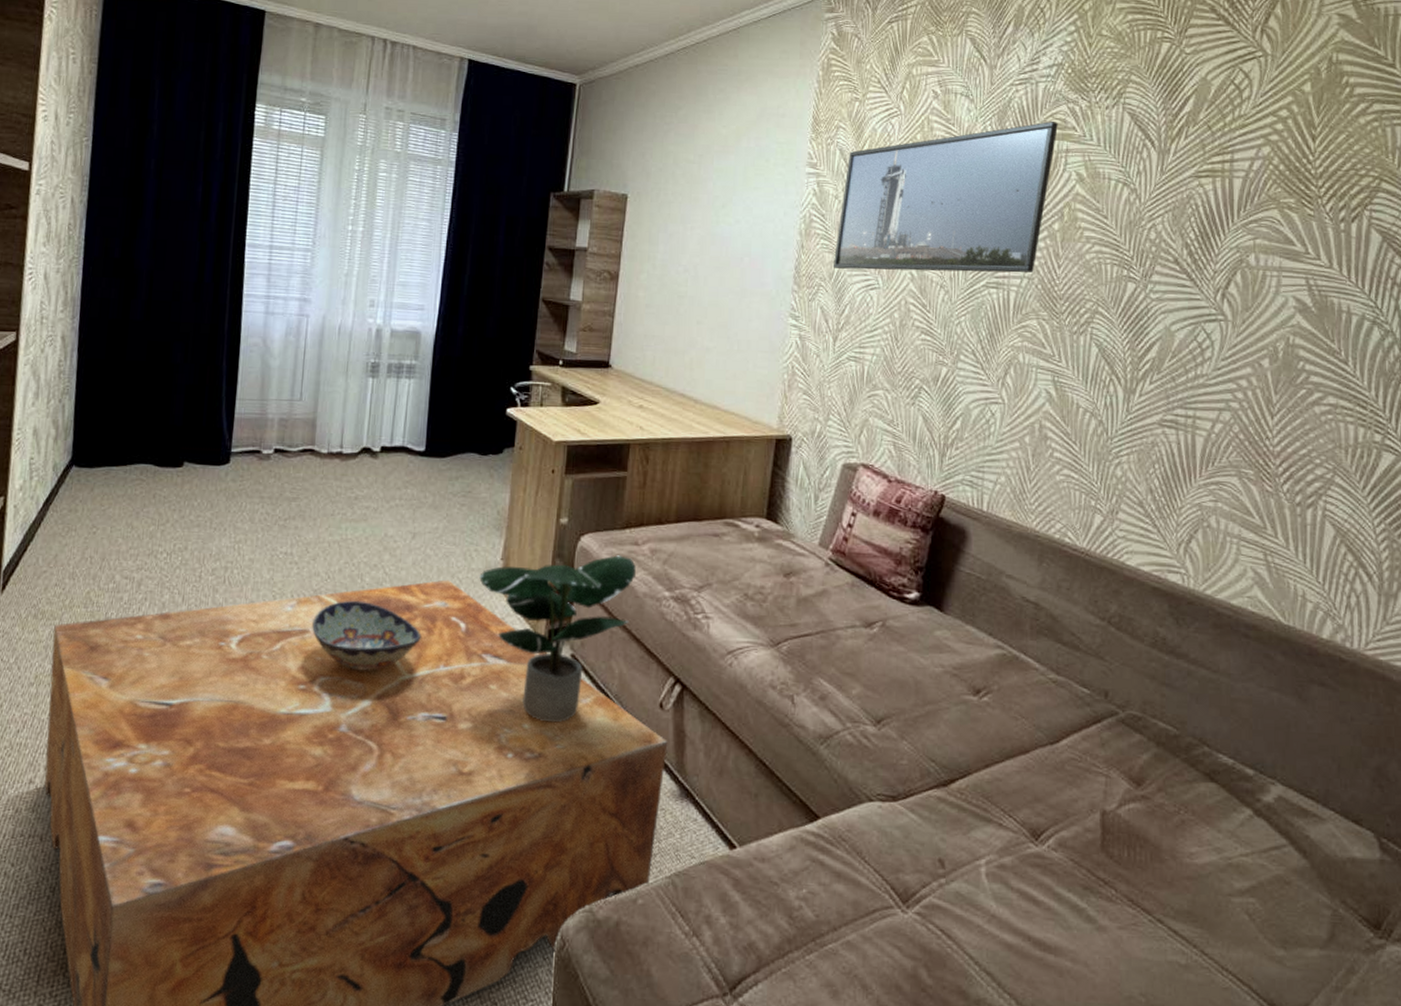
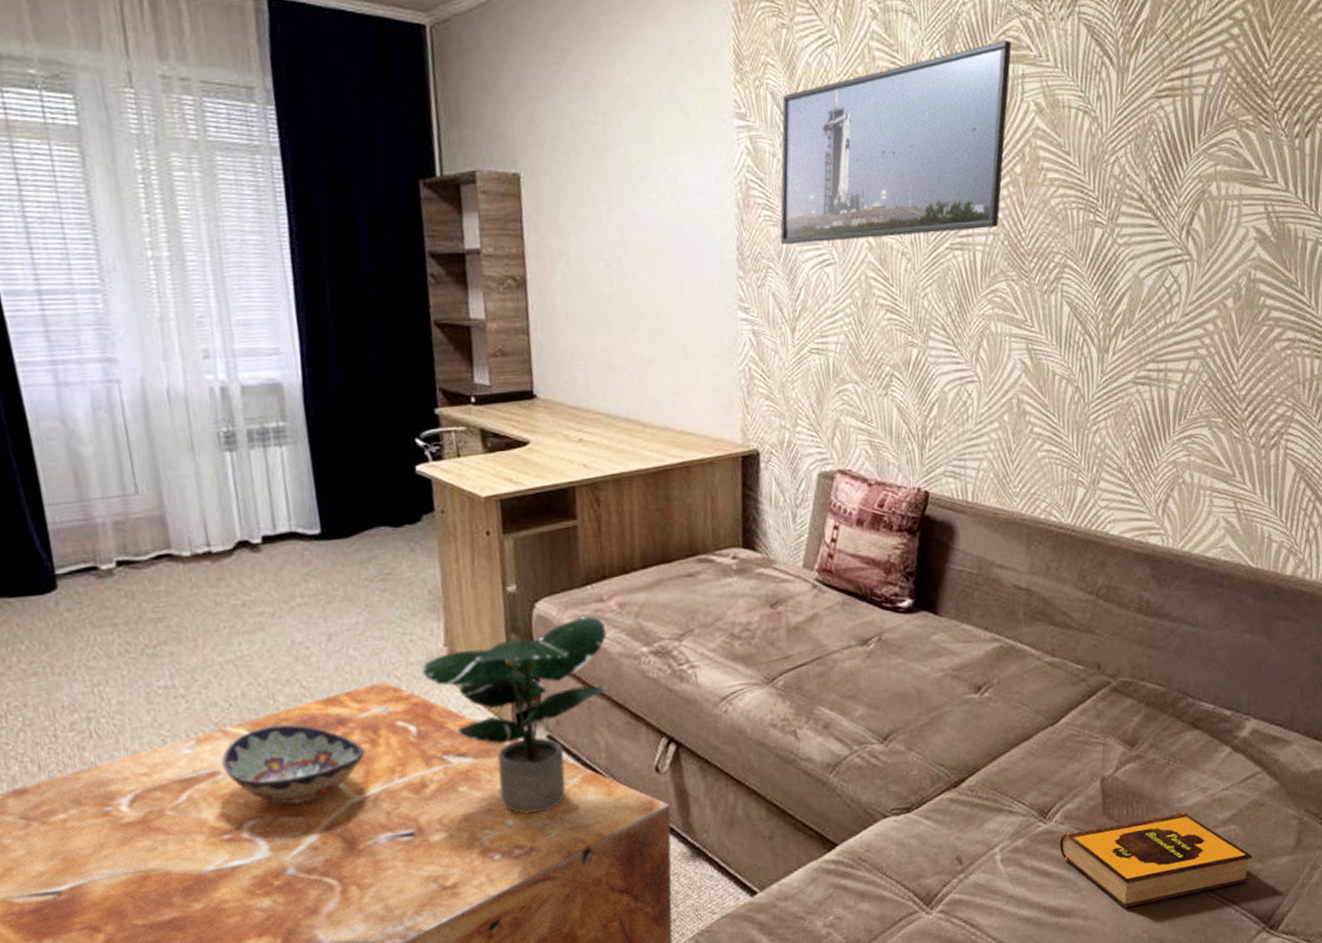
hardback book: none [1050,861,1275,968] -> present [1059,811,1253,908]

